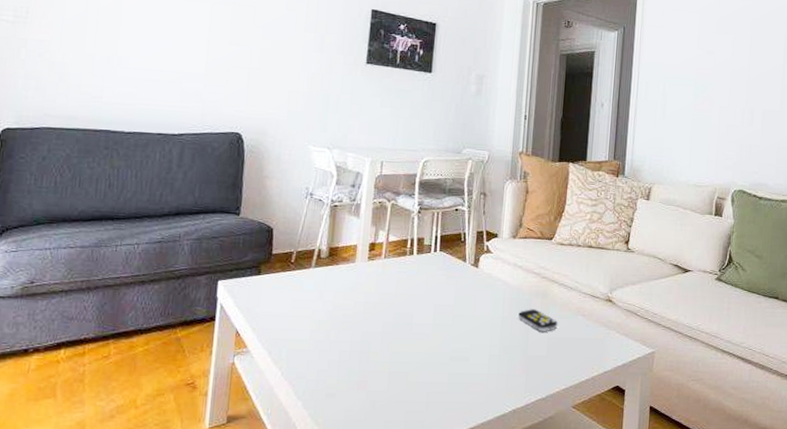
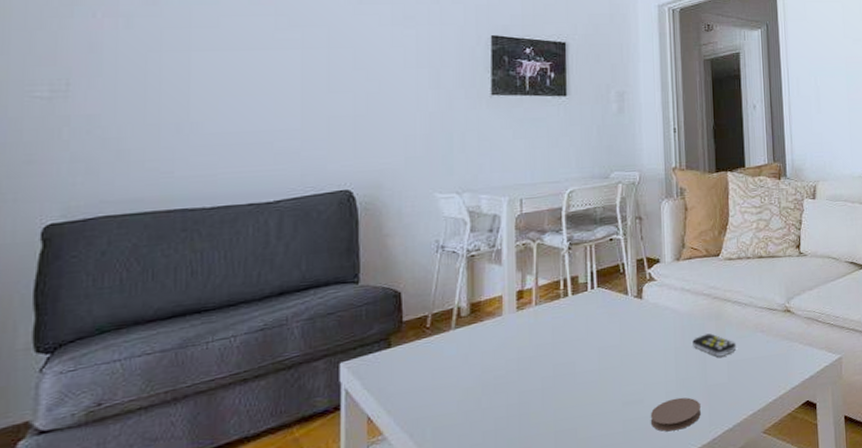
coaster: none [473,362,519,391] -> present [650,397,701,432]

